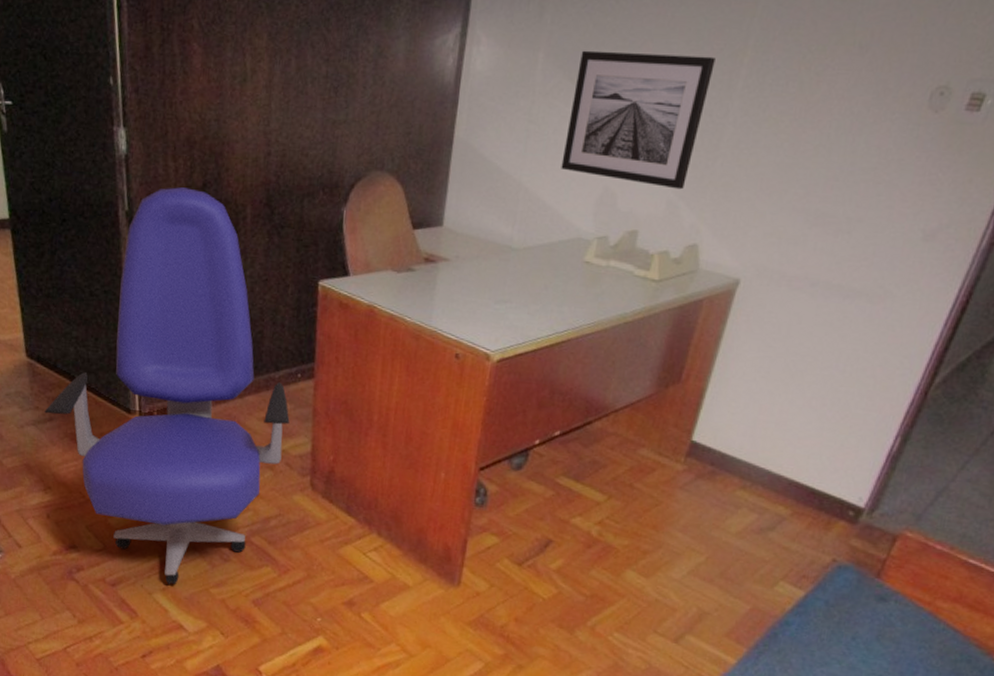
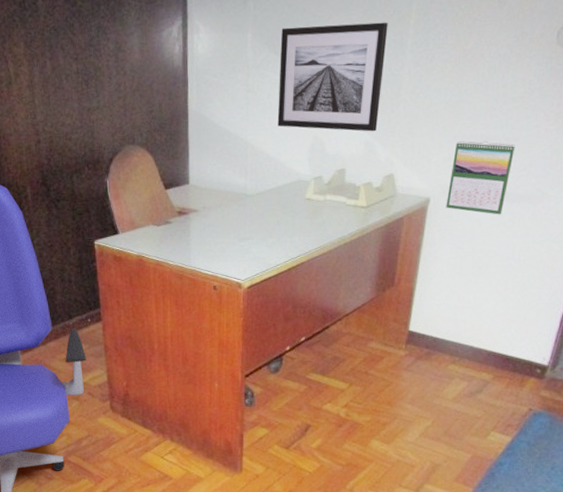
calendar: none [759,214,858,312] -> present [446,141,515,215]

